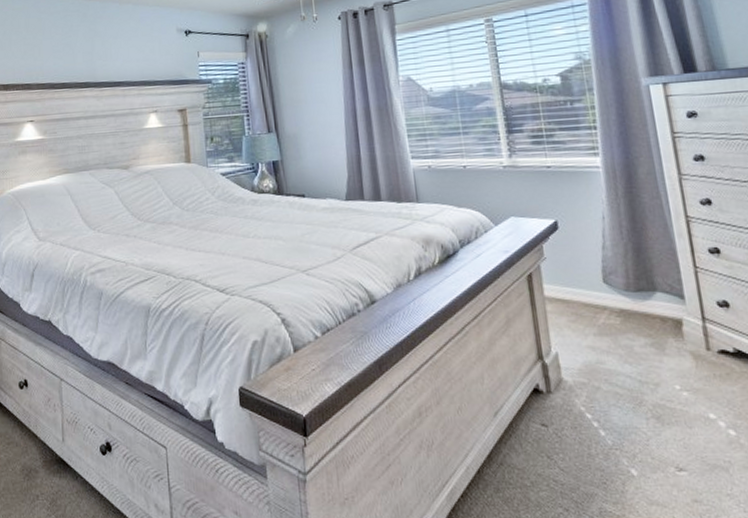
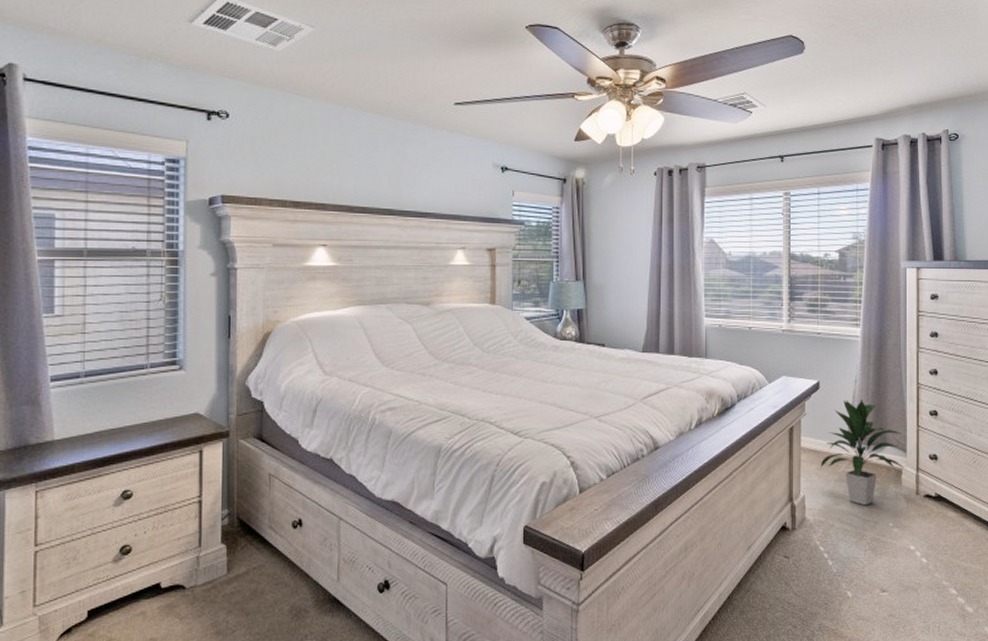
indoor plant: none [572,239,685,364] -> present [820,400,905,506]

